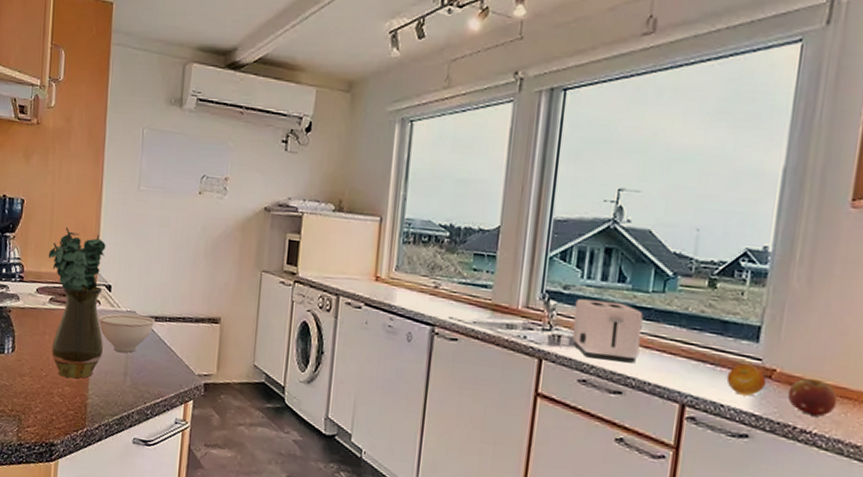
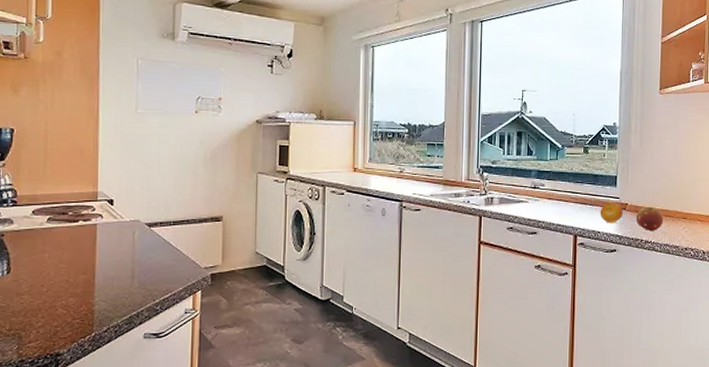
vase: present [48,226,106,379] -> none [43,150,109,289]
bowl: present [98,313,156,353] -> none [101,223,160,259]
toaster: present [571,298,643,363] -> none [500,169,546,211]

